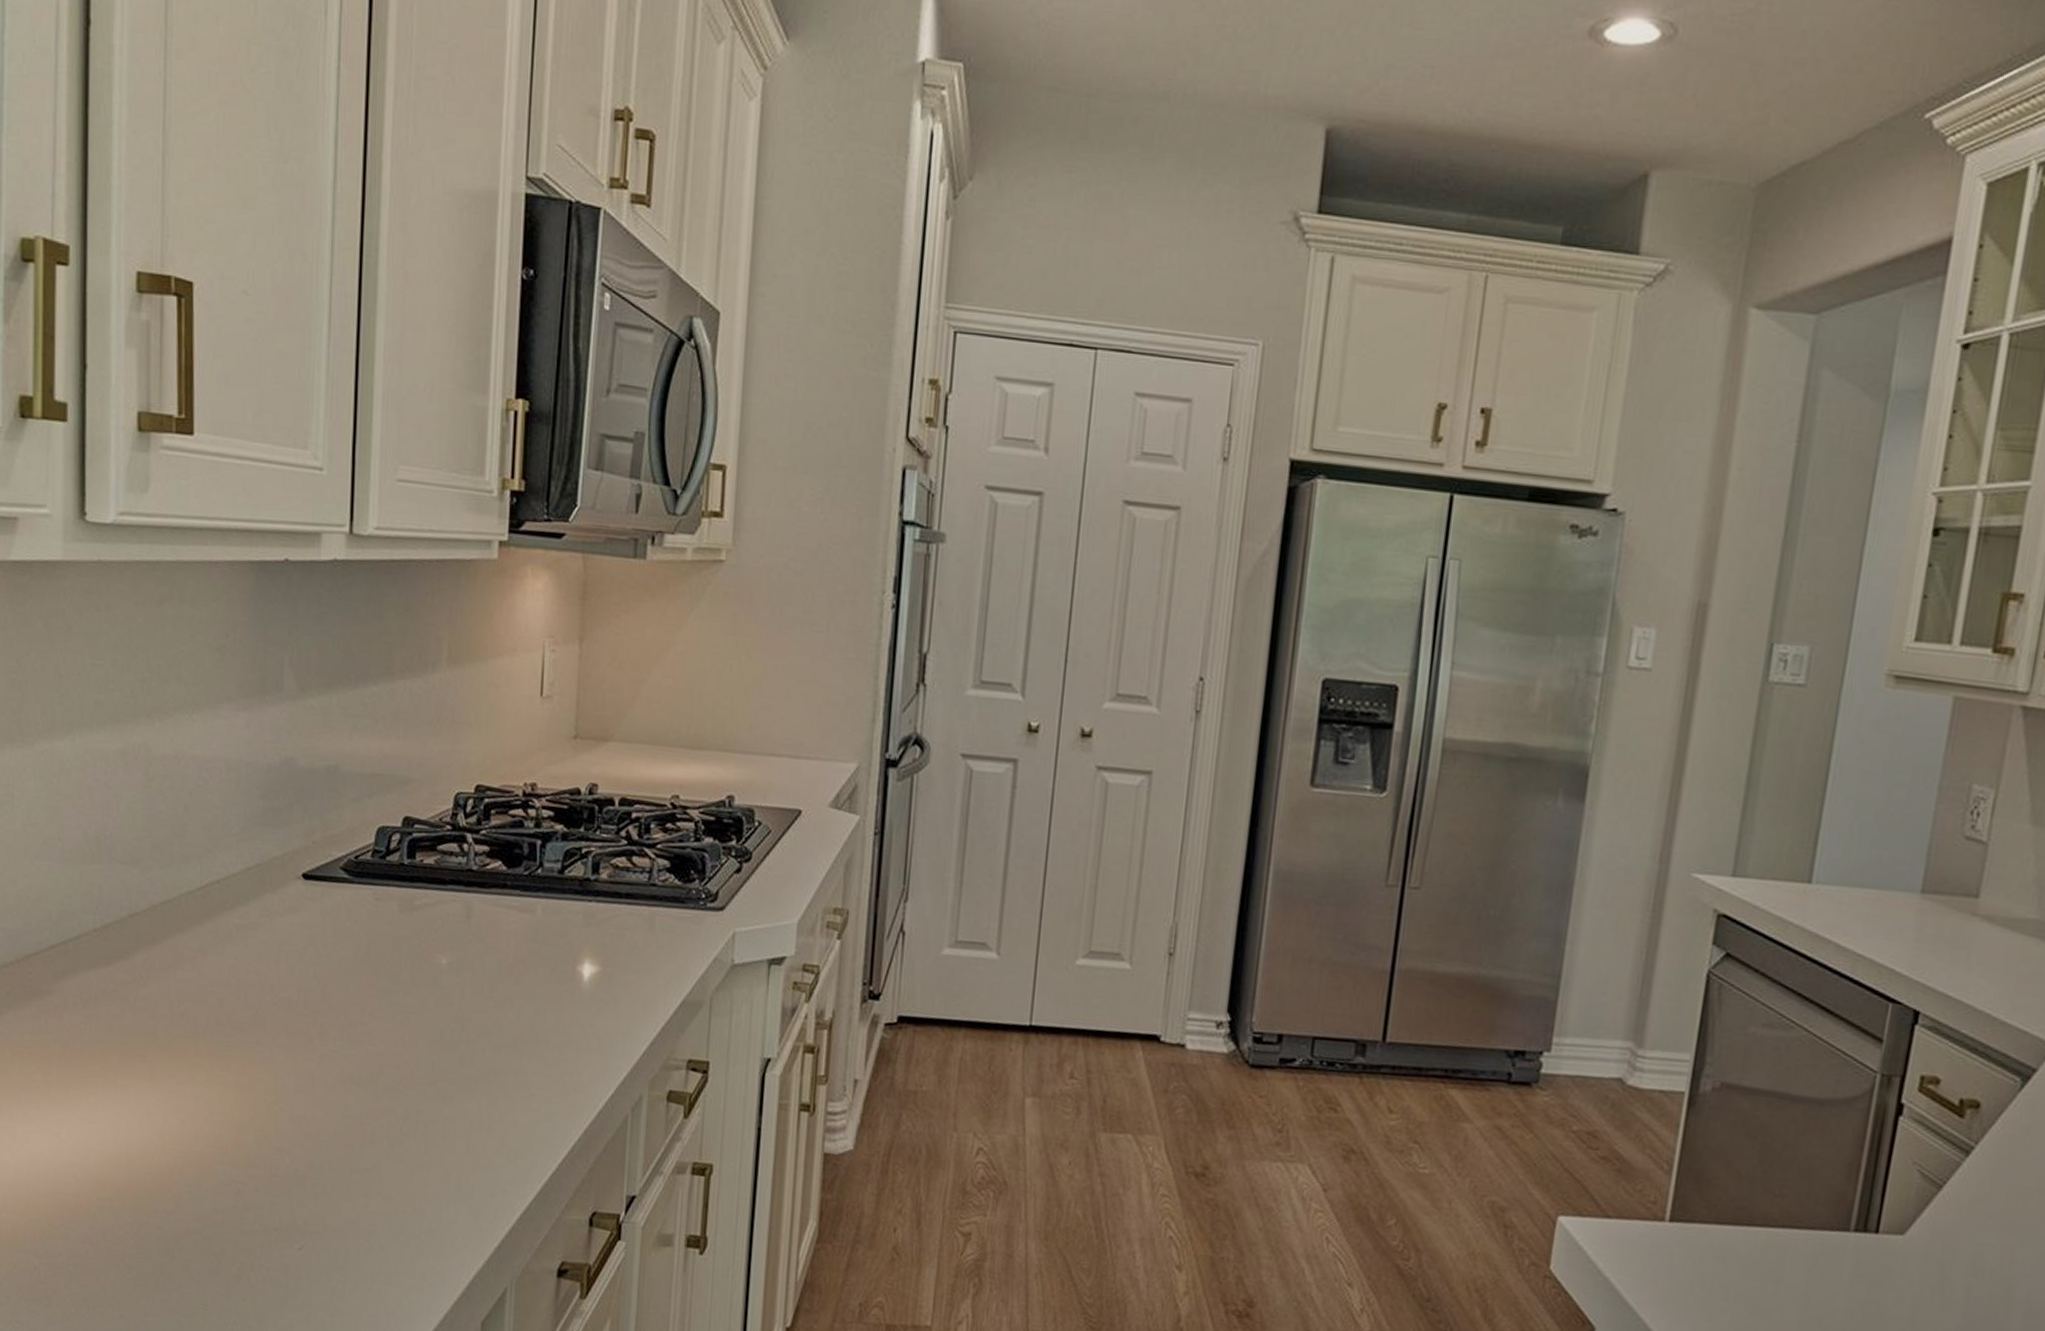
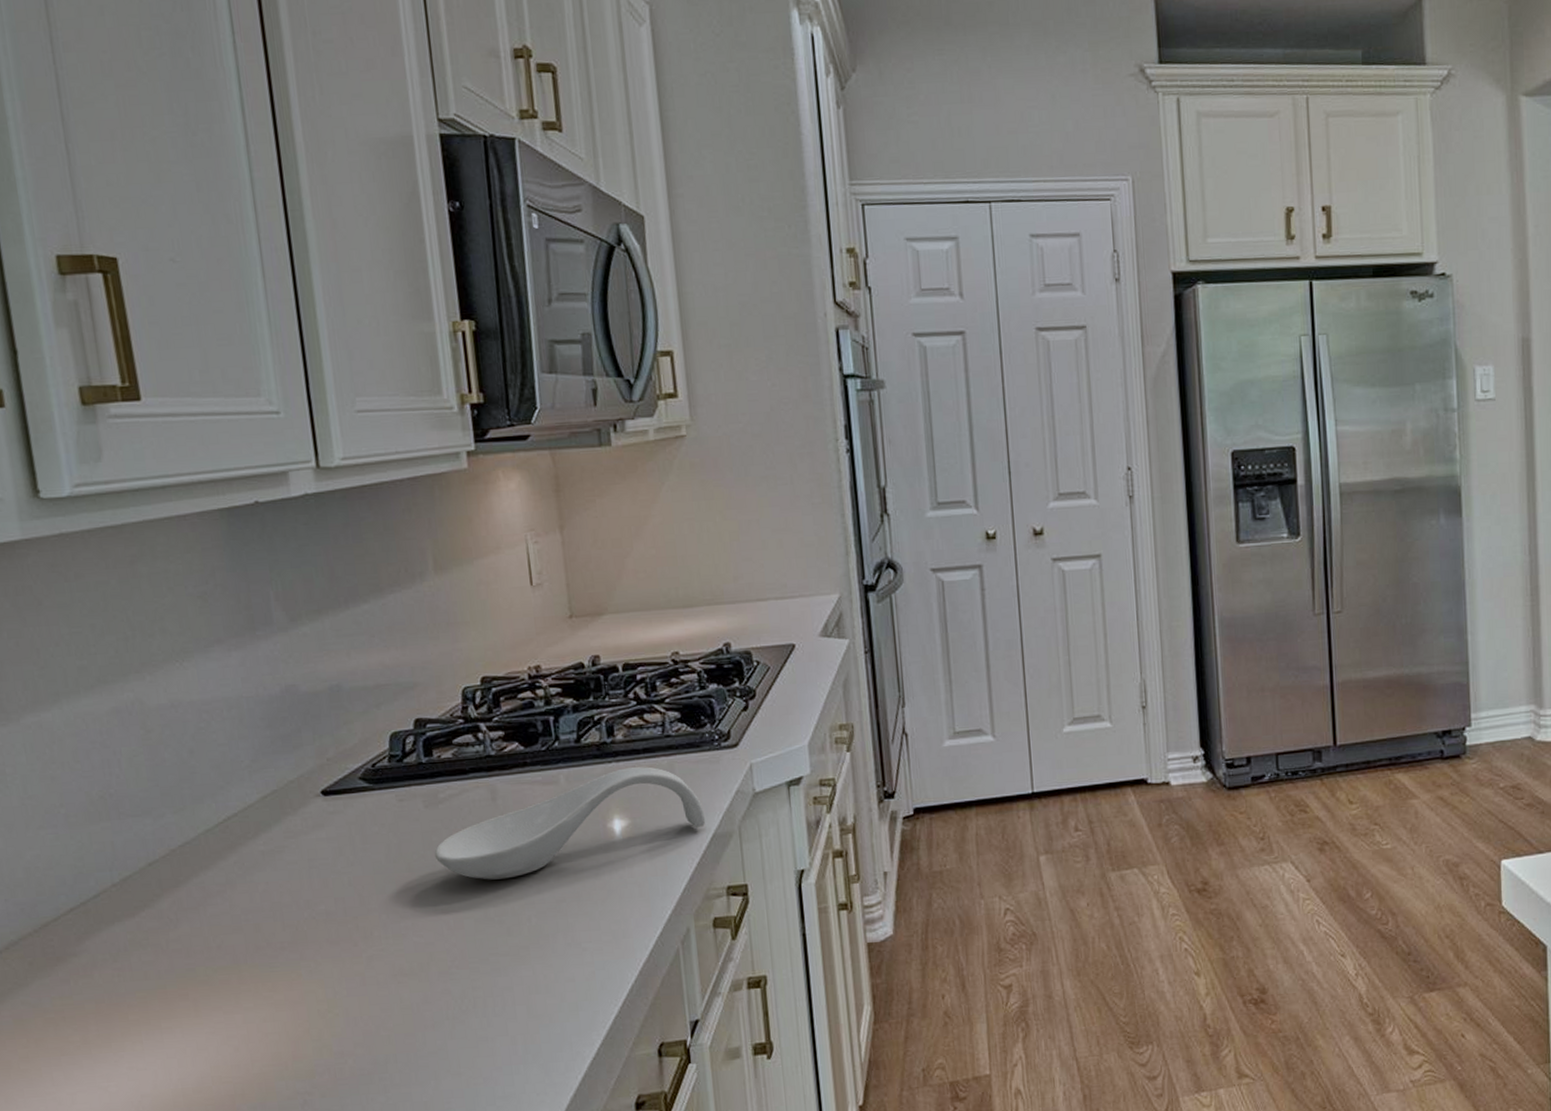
spoon rest: none [401,910,678,1004] -> present [434,767,706,880]

